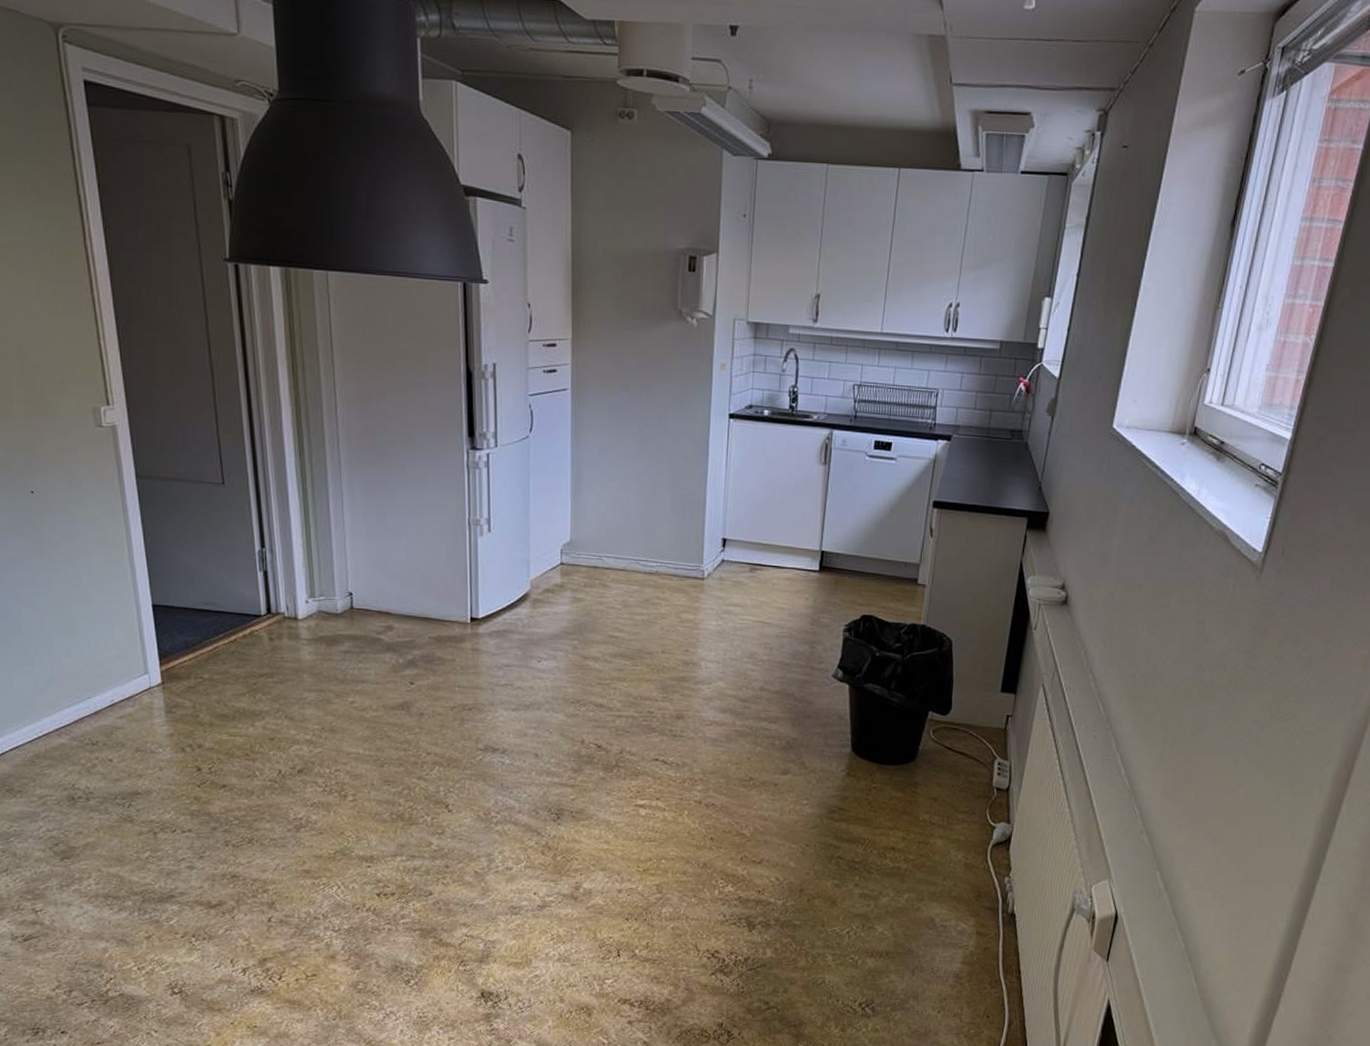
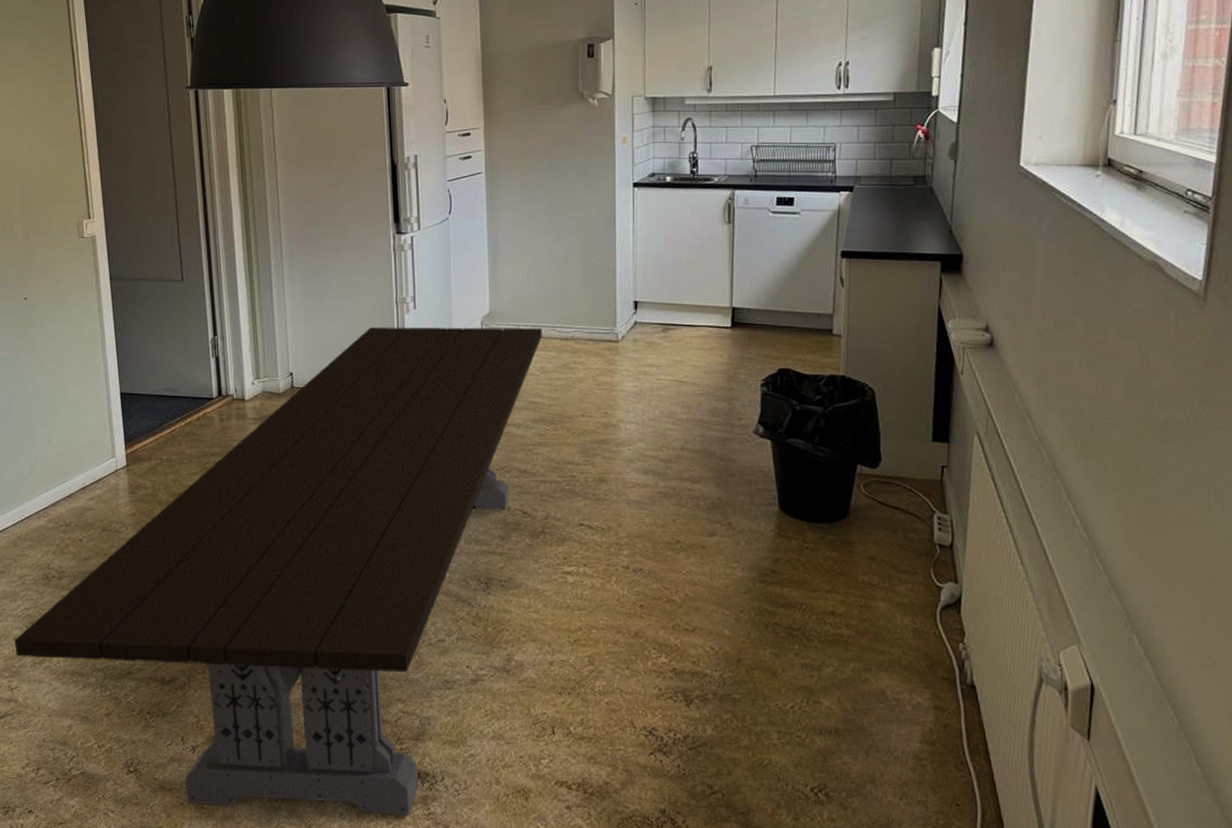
dining table: none [36,549,626,1031] -> present [14,327,543,815]

